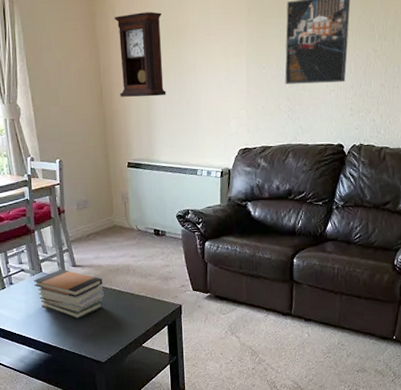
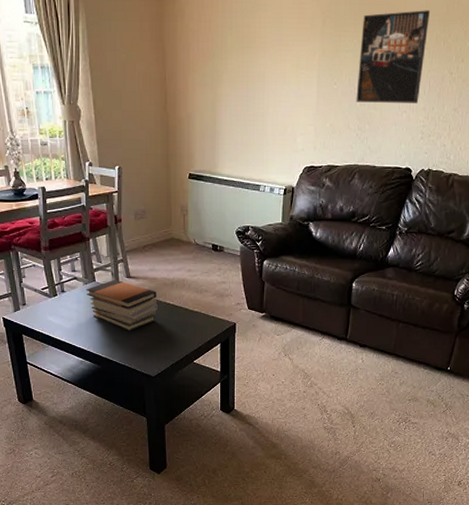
pendulum clock: present [114,12,166,97] -> none [183,17,233,107]

